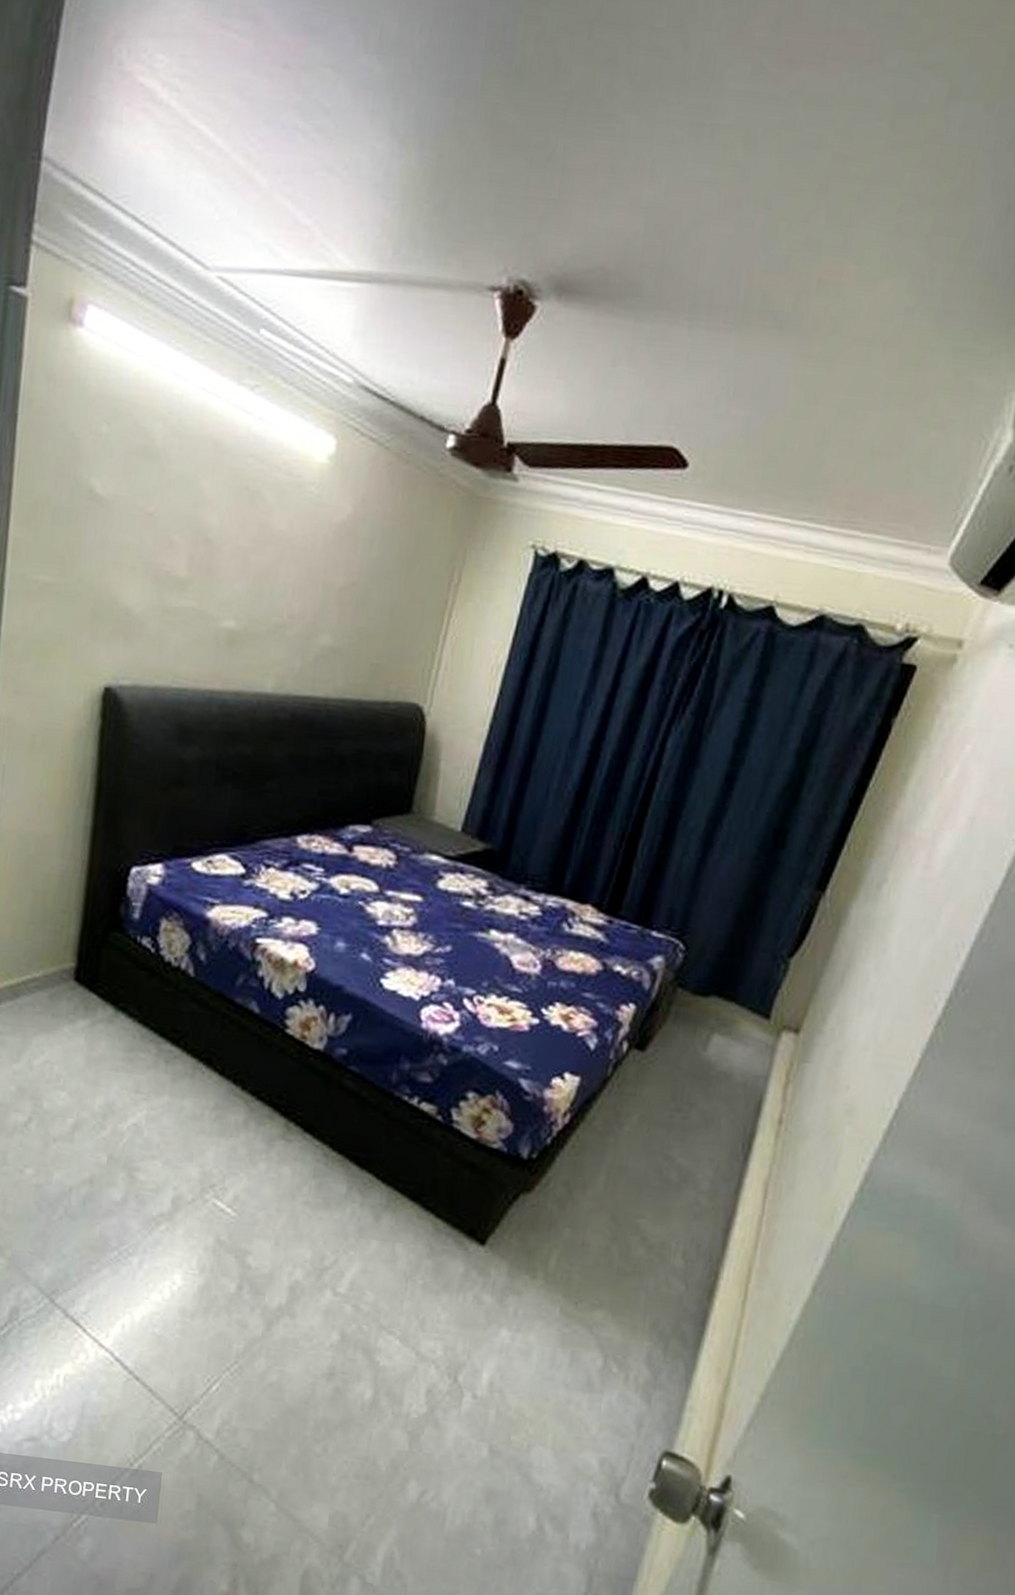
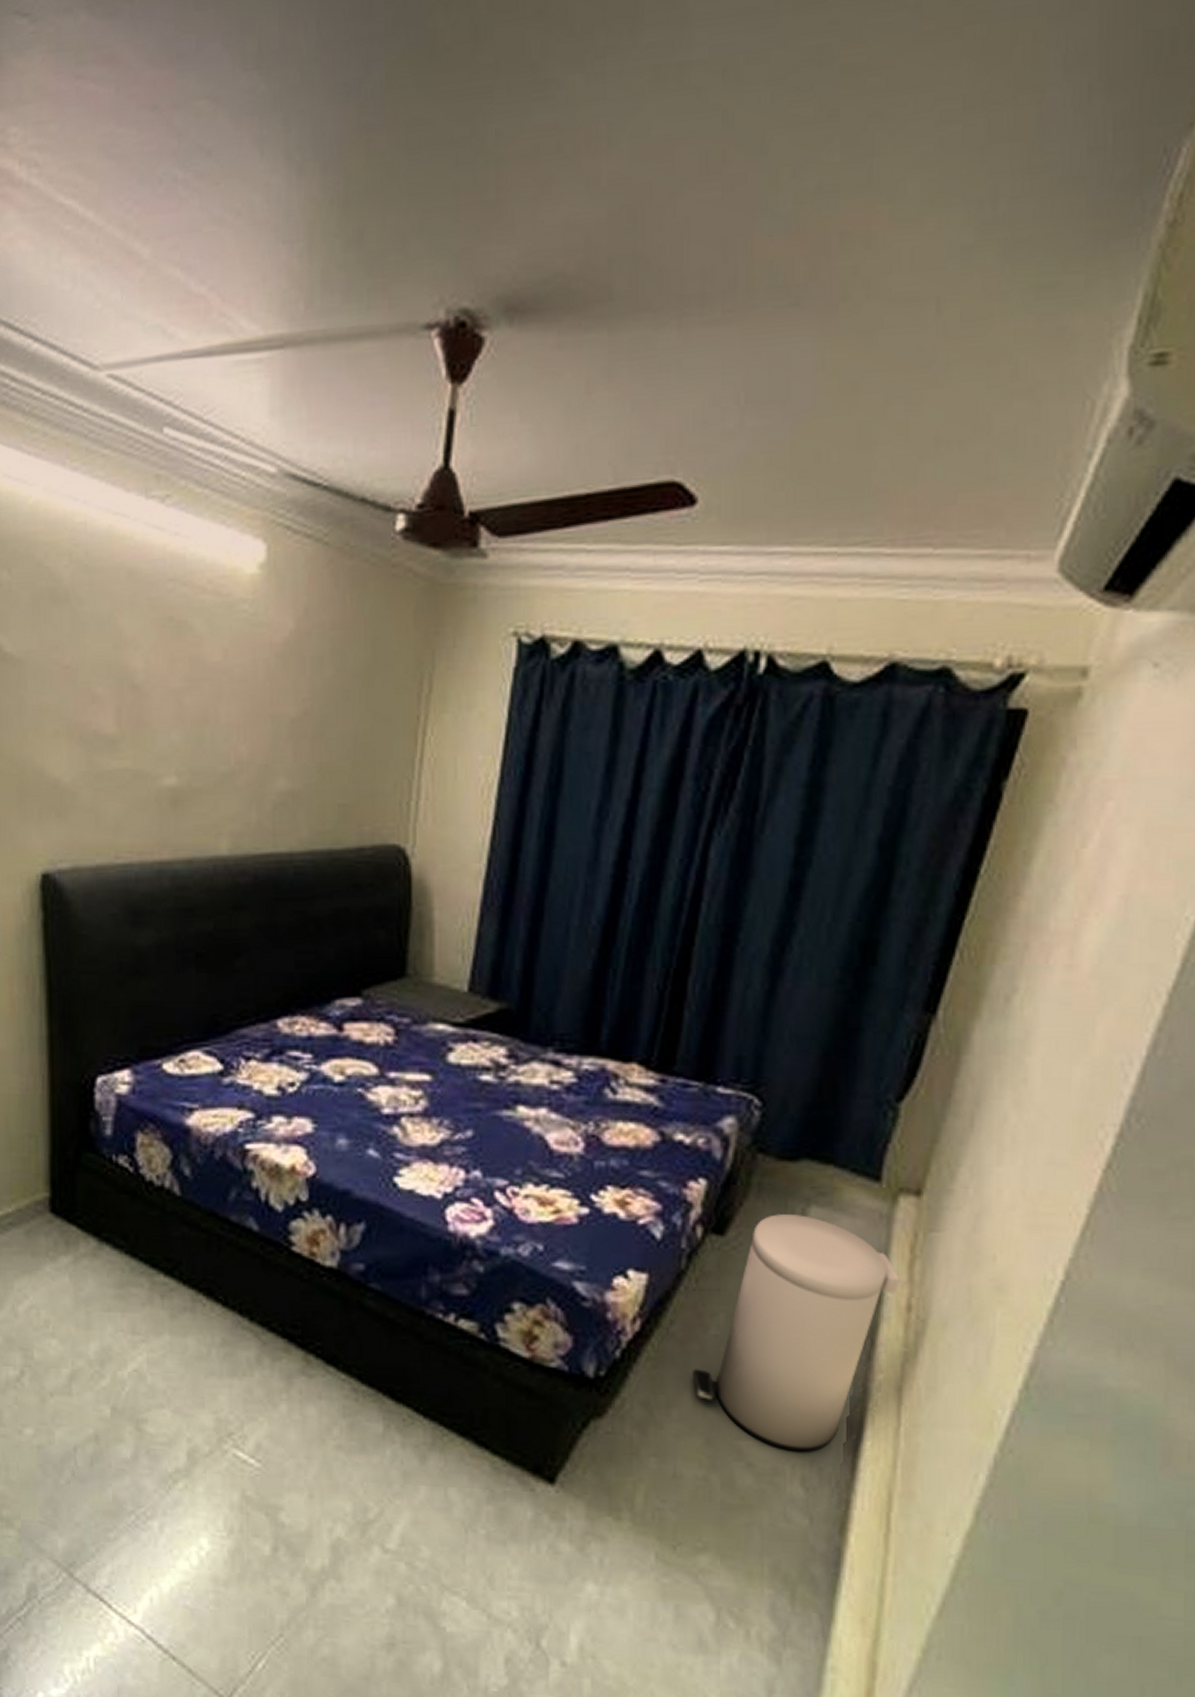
pedal bin: none [606,1038,776,1232] -> present [691,1214,900,1453]

